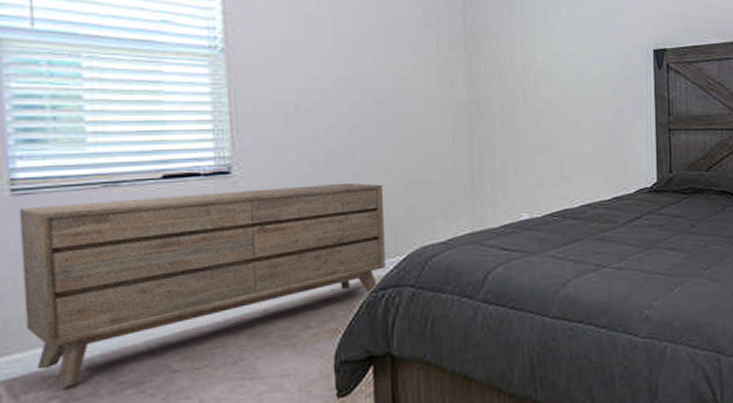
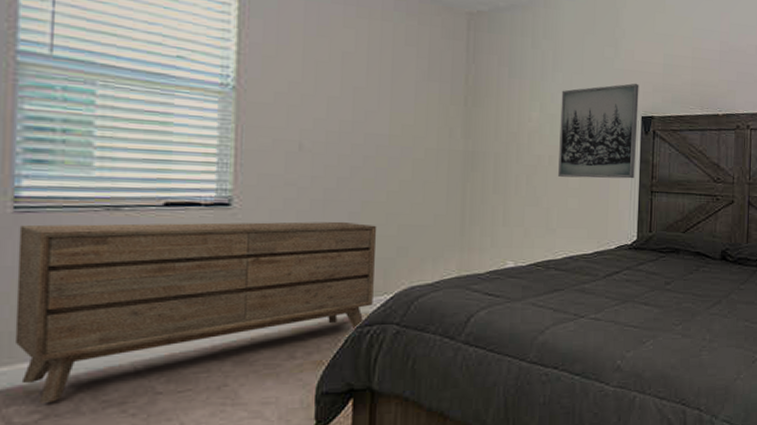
wall art: none [566,14,650,120] -> present [558,83,639,179]

